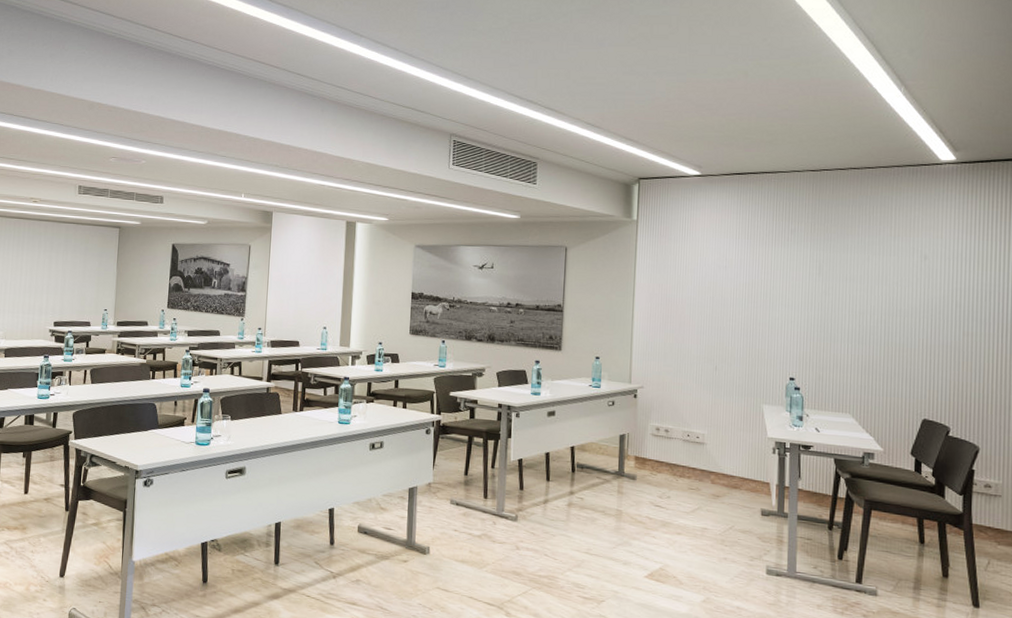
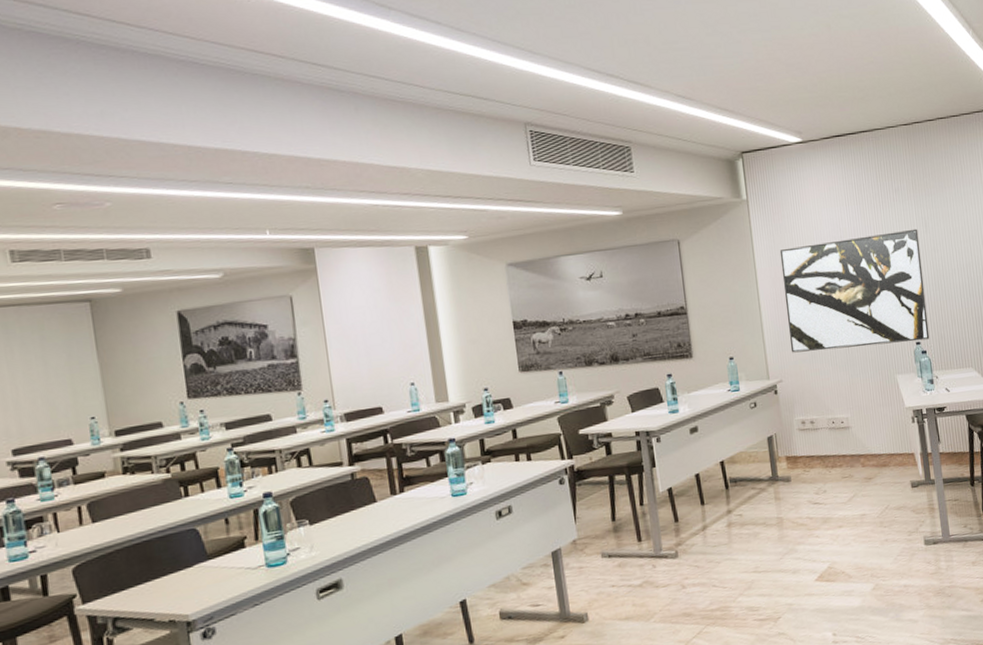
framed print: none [657,269,810,378] -> present [779,228,930,353]

